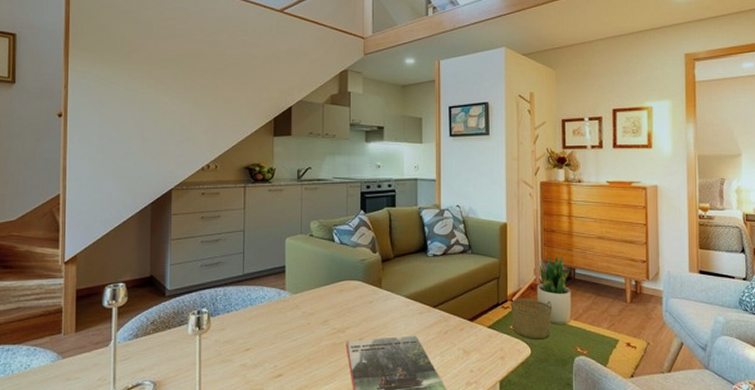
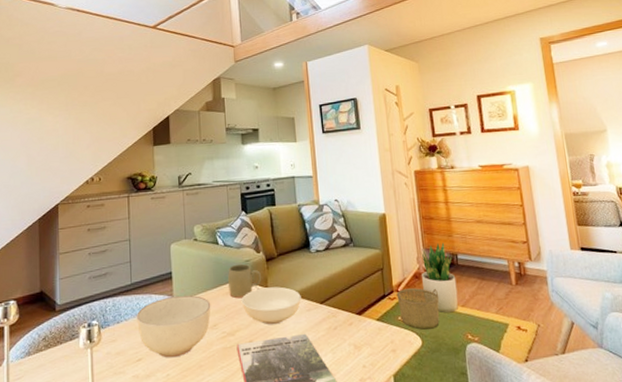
bowl: none [247,289,323,350] -> present [137,295,211,358]
mug: none [341,262,375,296] -> present [227,263,261,298]
bowl: none [354,288,414,325] -> present [241,286,301,325]

